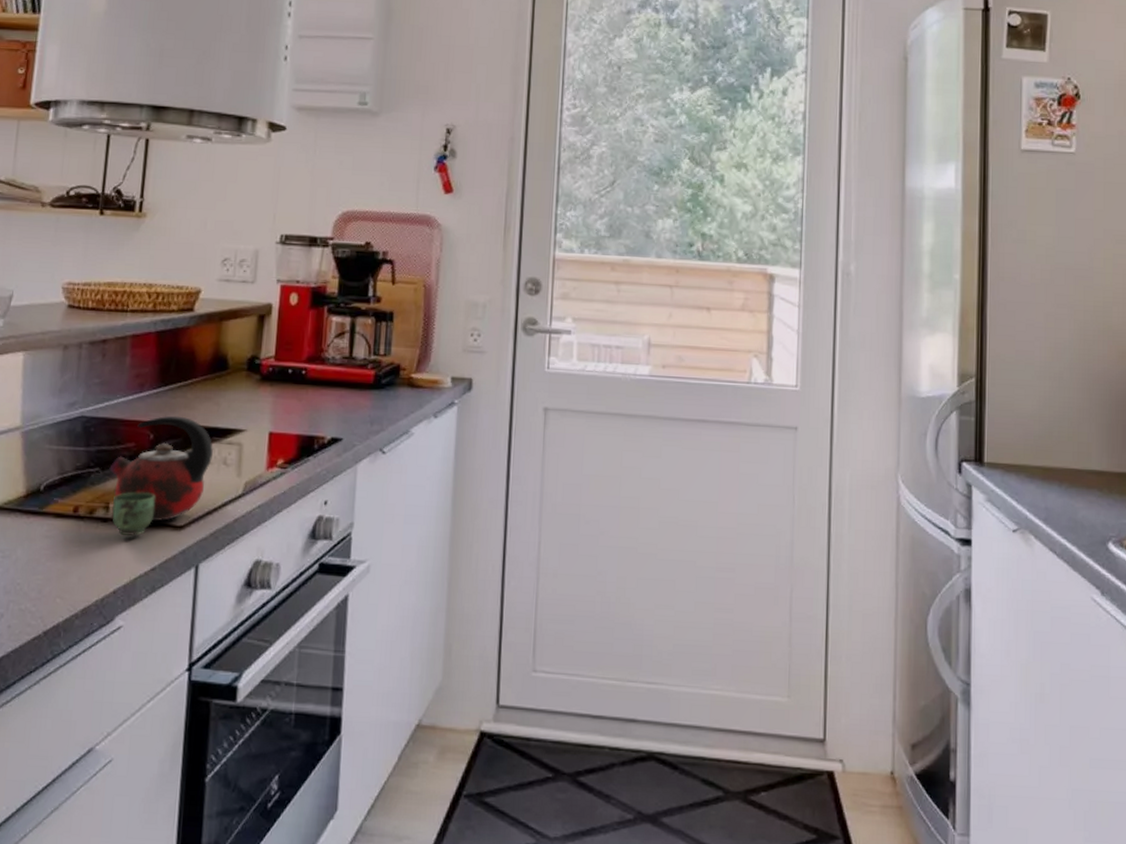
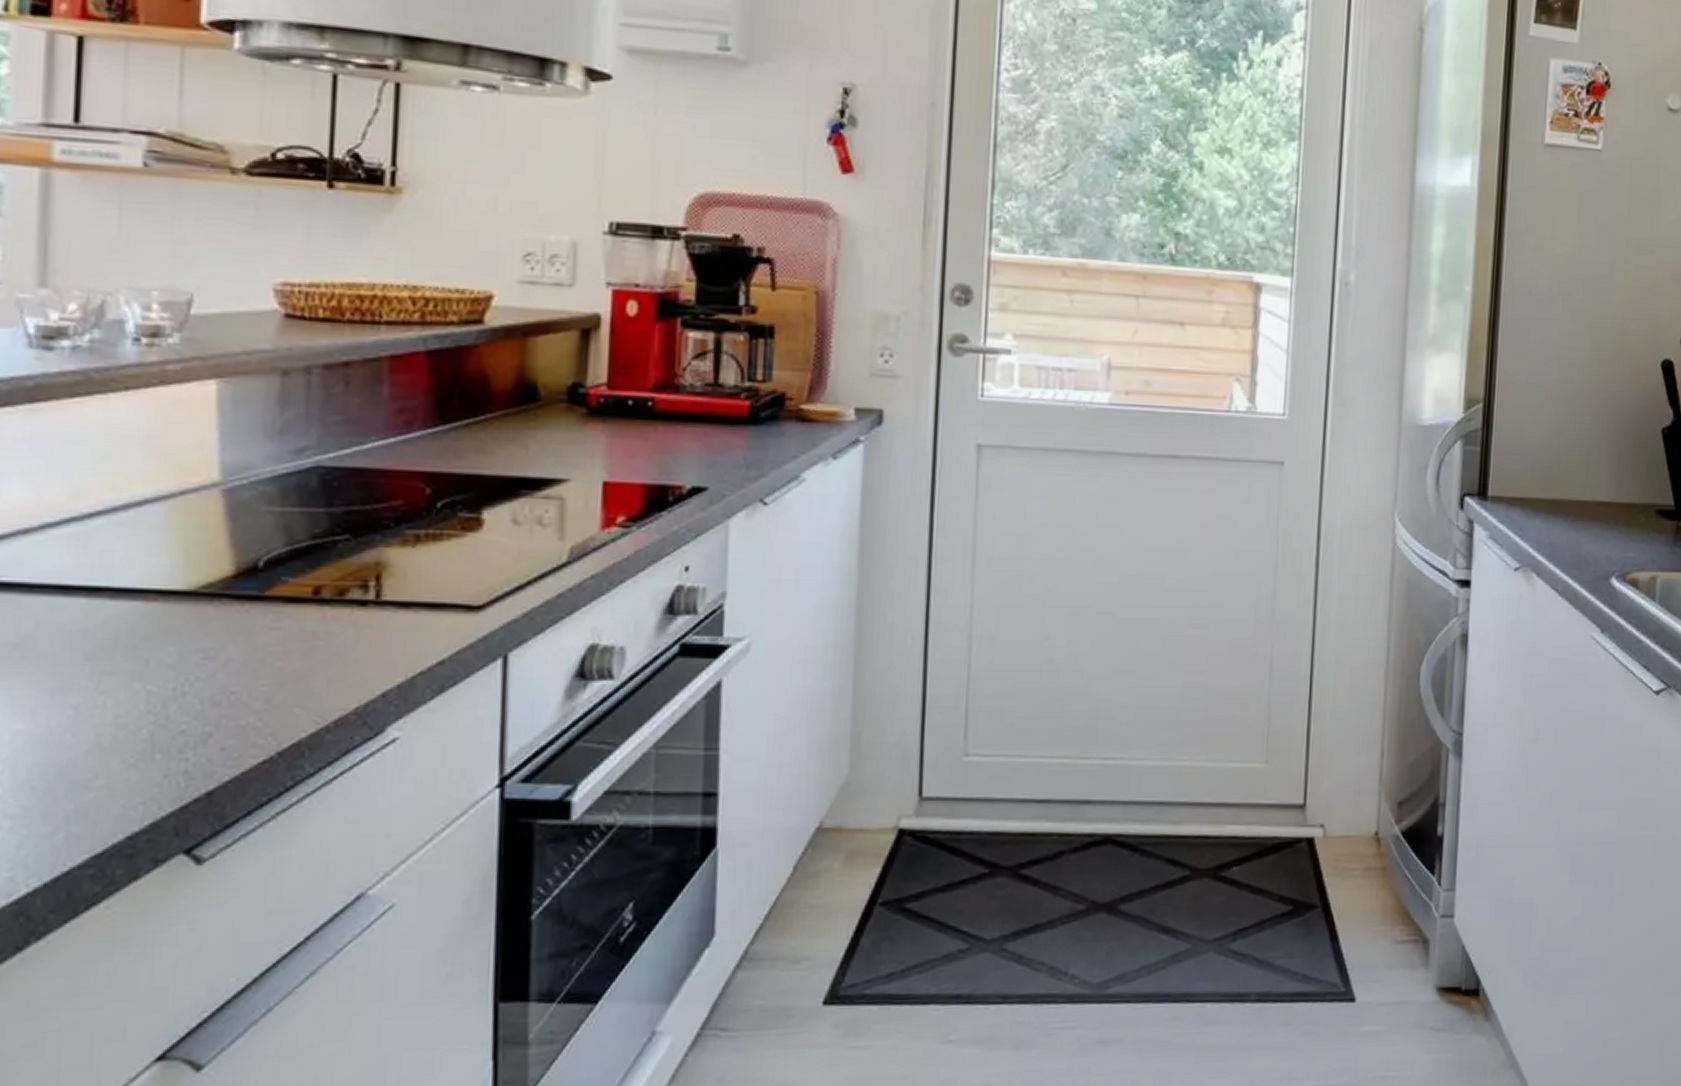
kettle: present [109,415,213,537] -> none [365,463,522,623]

